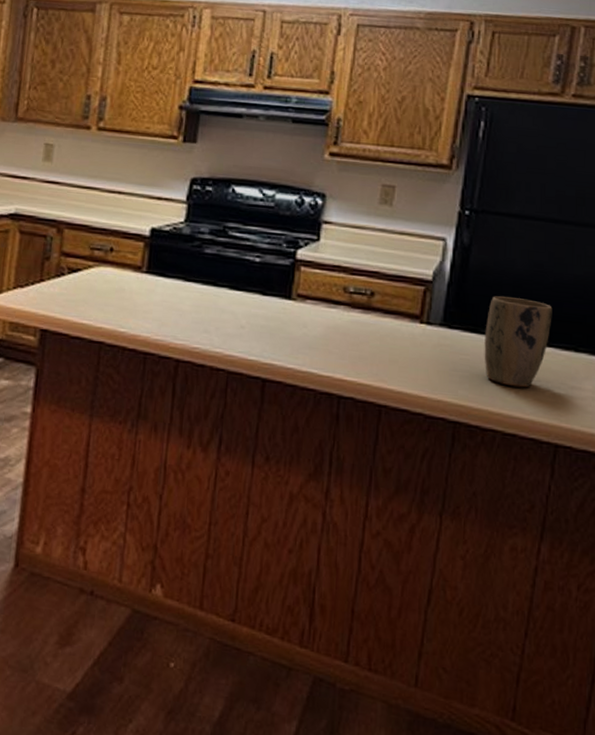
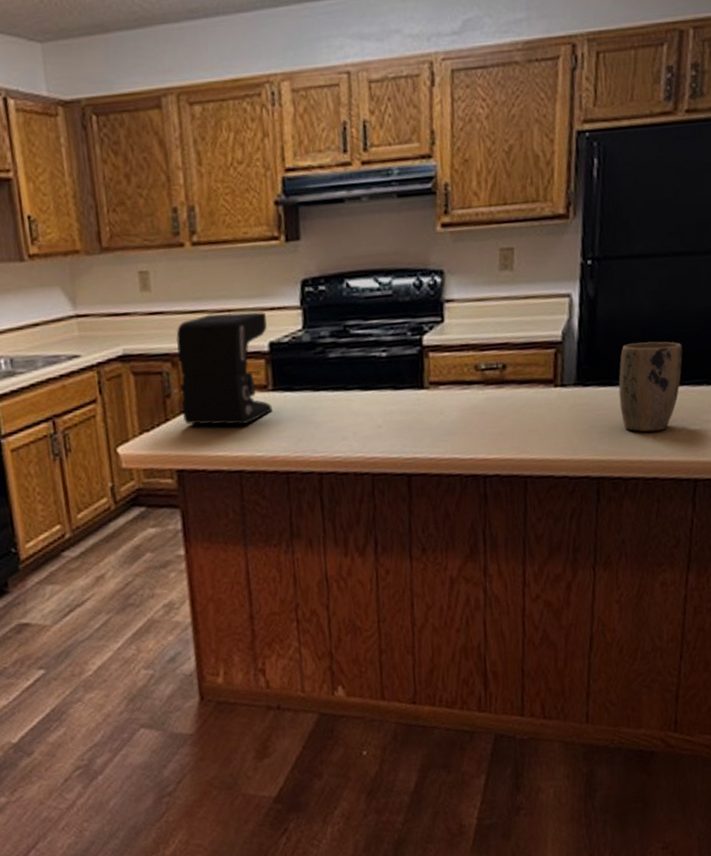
coffee maker: none [57,192,153,299] -> present [175,311,272,426]

